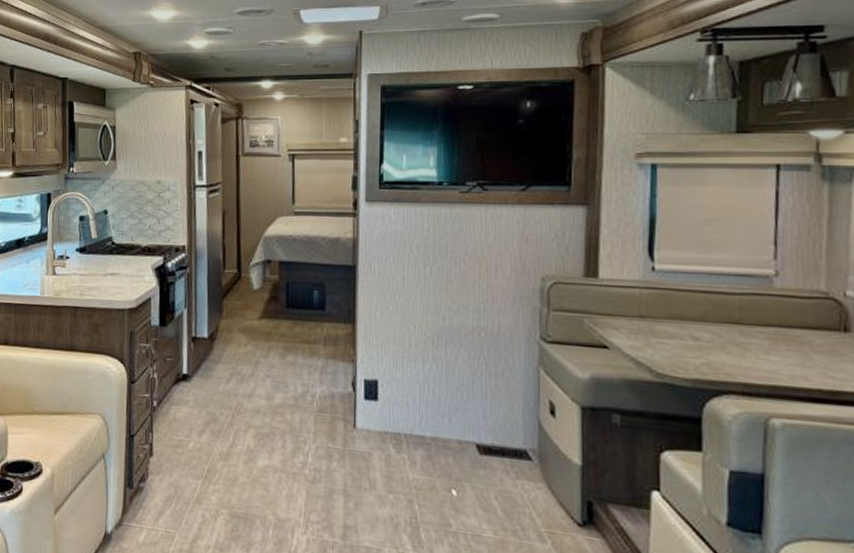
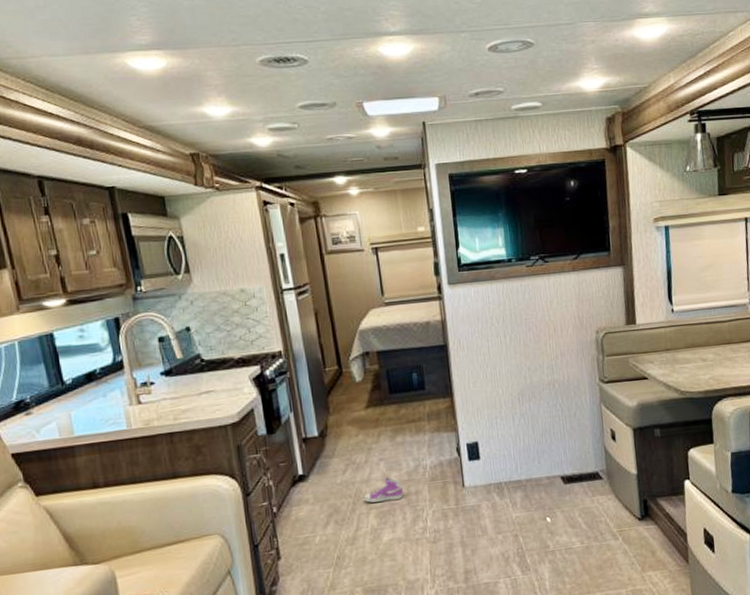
sneaker: none [243,396,287,424] -> present [363,477,404,503]

